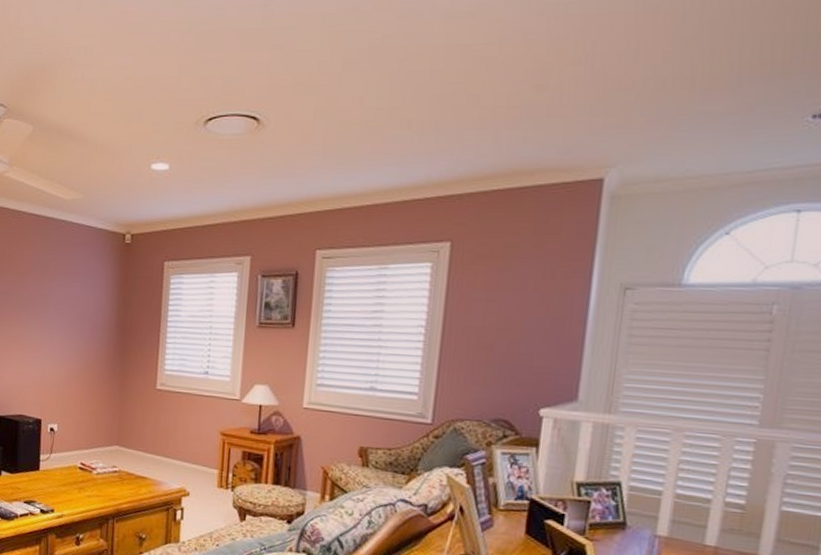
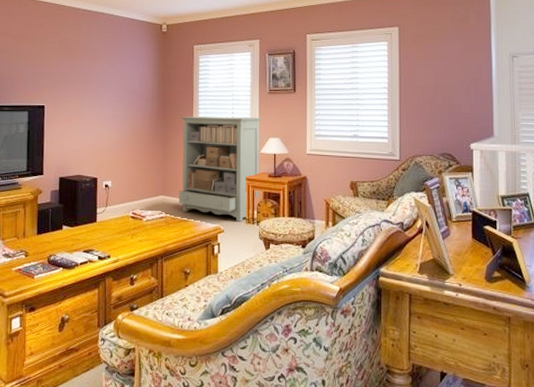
bookshelf: none [136,351,247,485] -> present [179,116,262,222]

